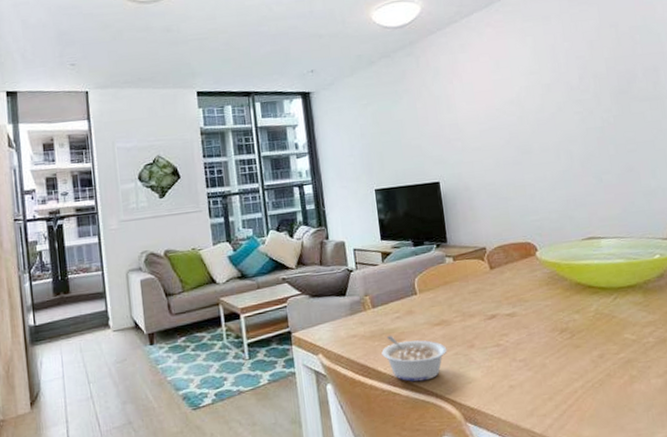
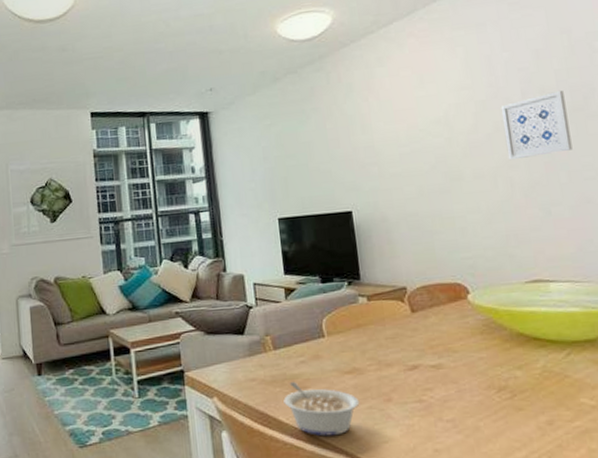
wall art: none [562,76,619,136] -> present [500,91,573,161]

